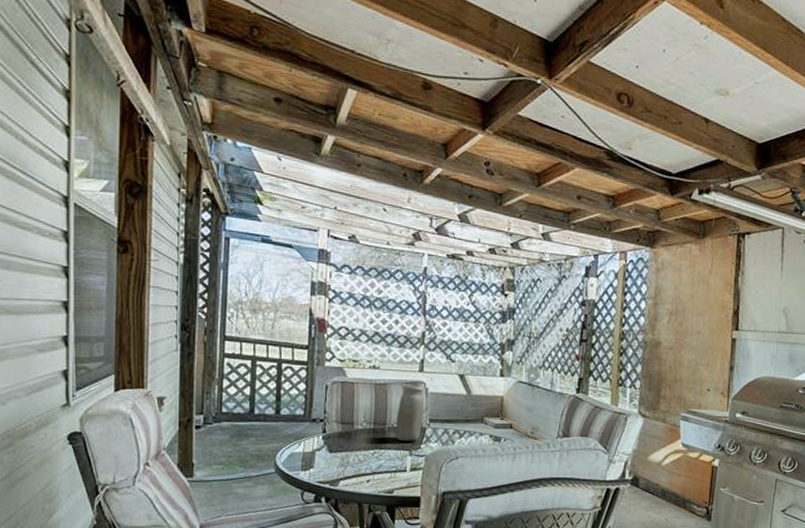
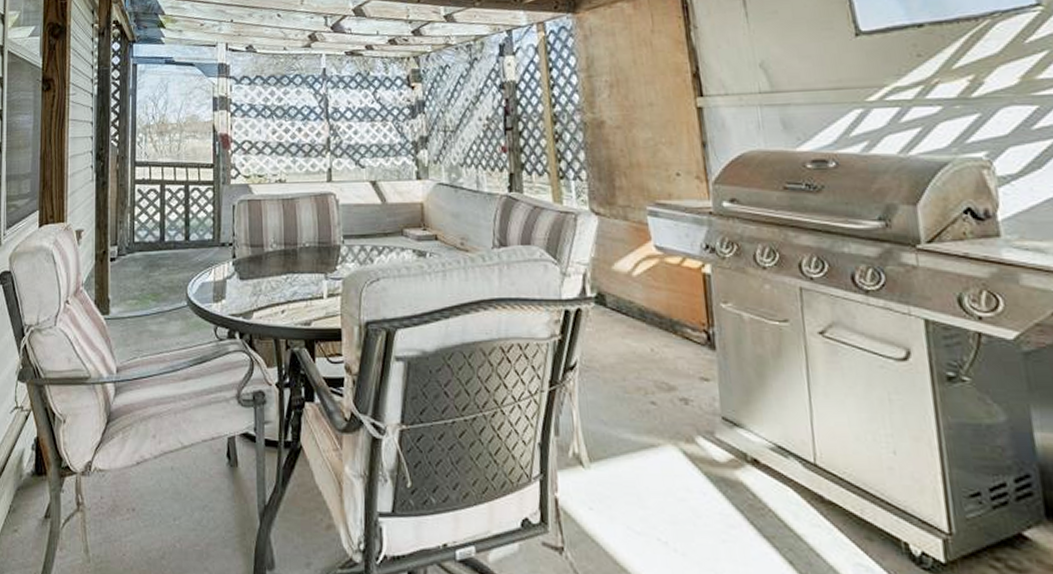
vase: present [396,384,424,442] -> none [307,196,336,264]

